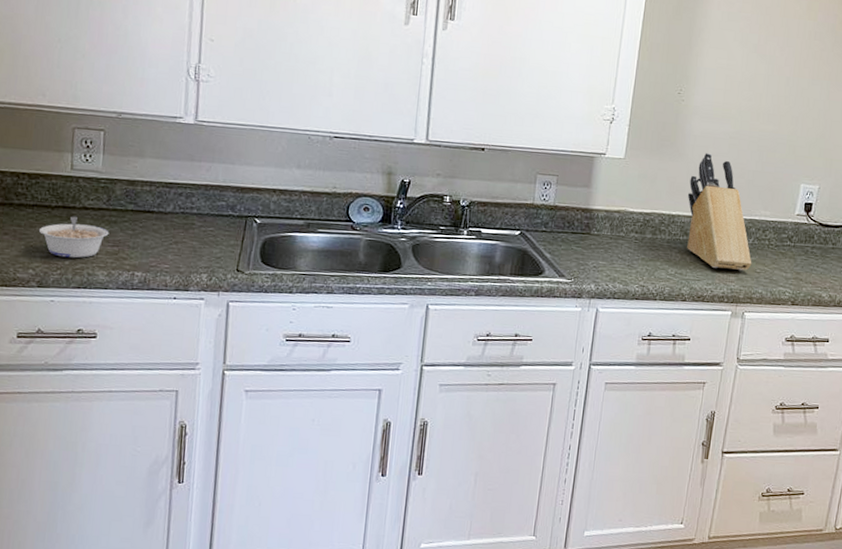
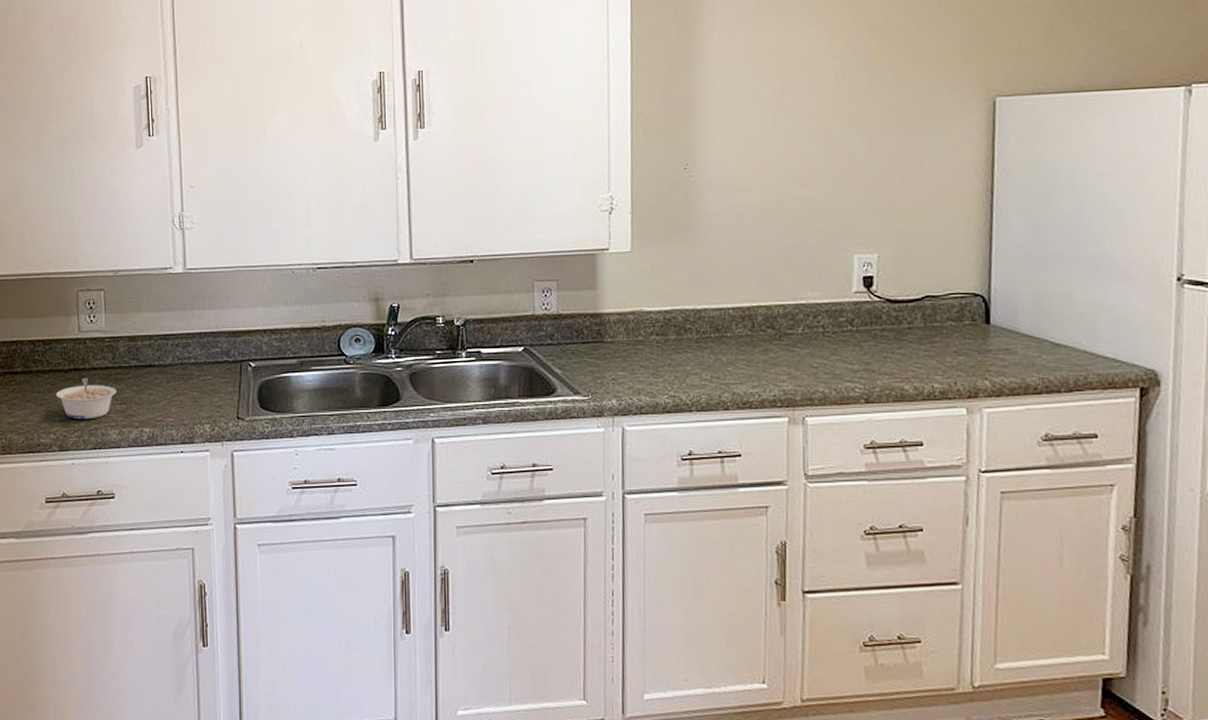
knife block: present [687,152,752,271] -> none [712,231,806,368]

